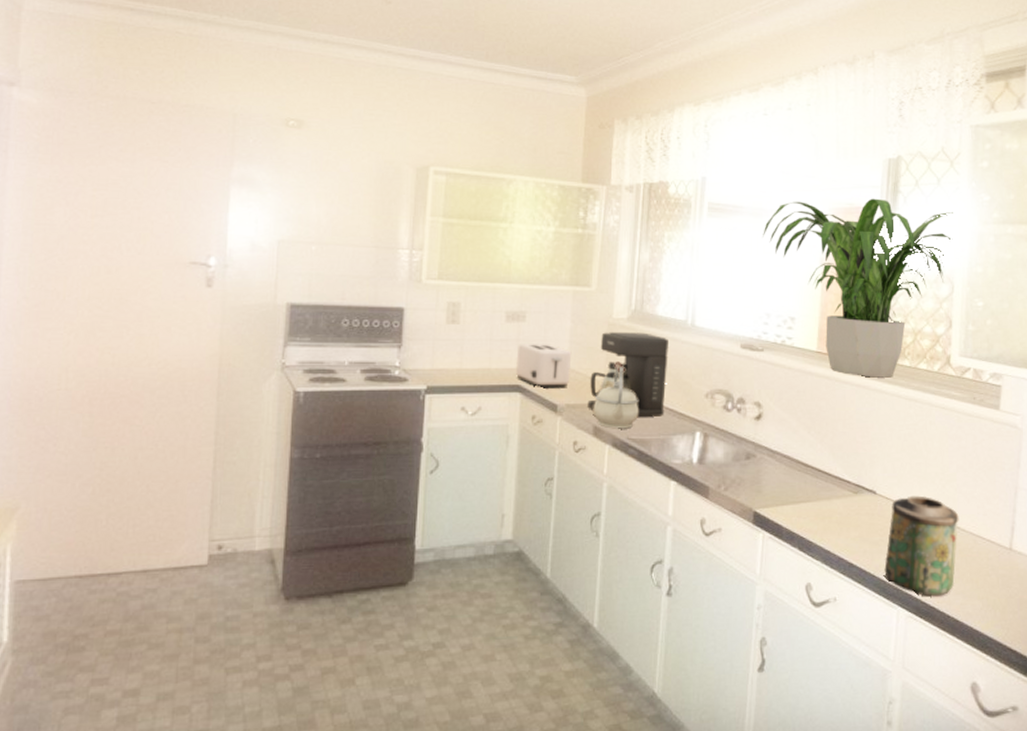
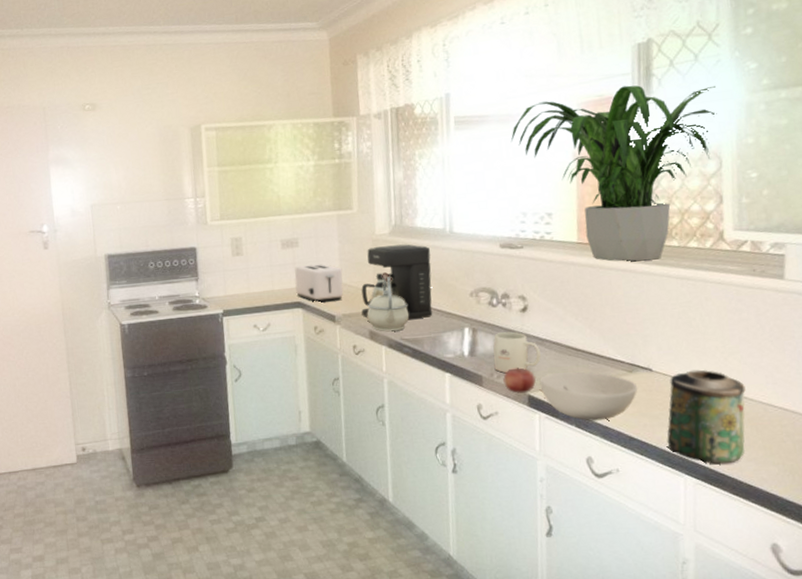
mug: none [722,440,770,486] -> present [493,331,541,374]
fruit: none [730,480,764,509] -> present [503,368,537,394]
bowl: none [767,488,862,544] -> present [539,371,638,422]

